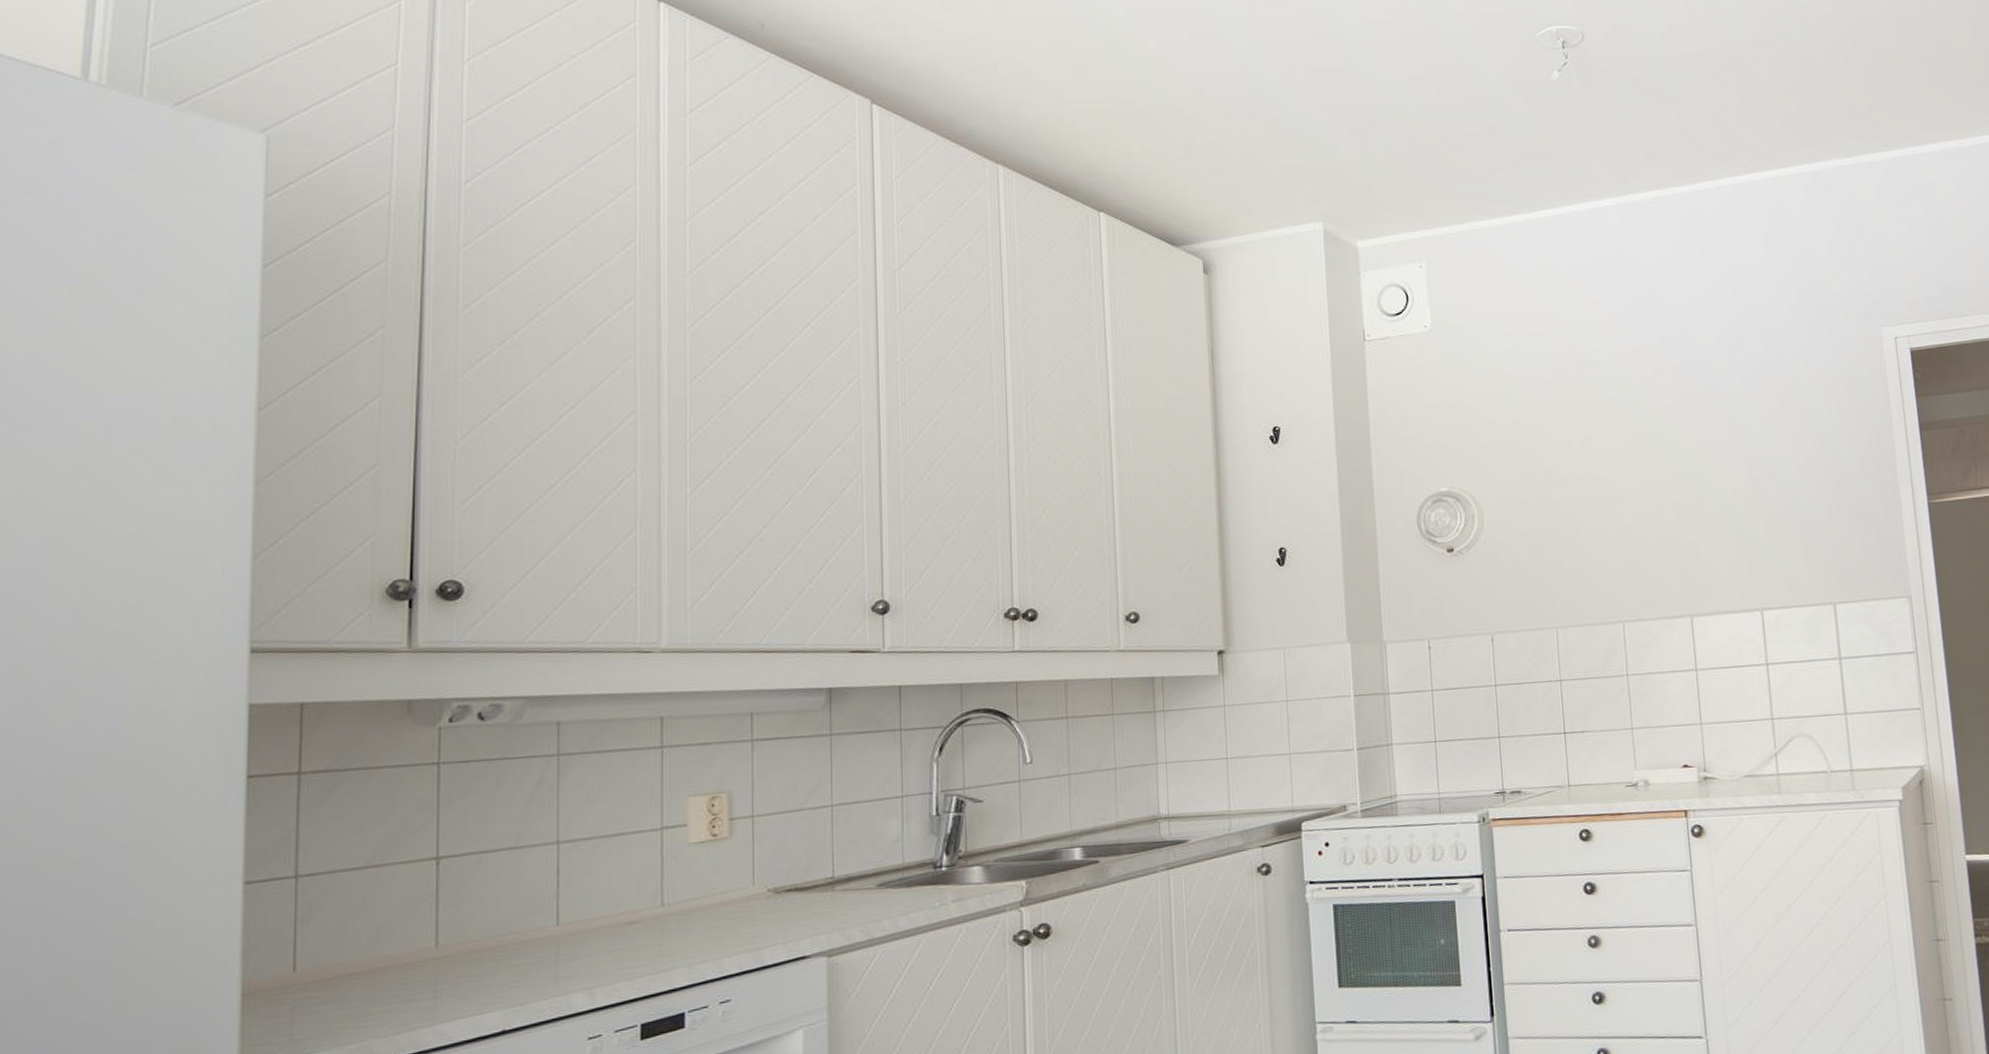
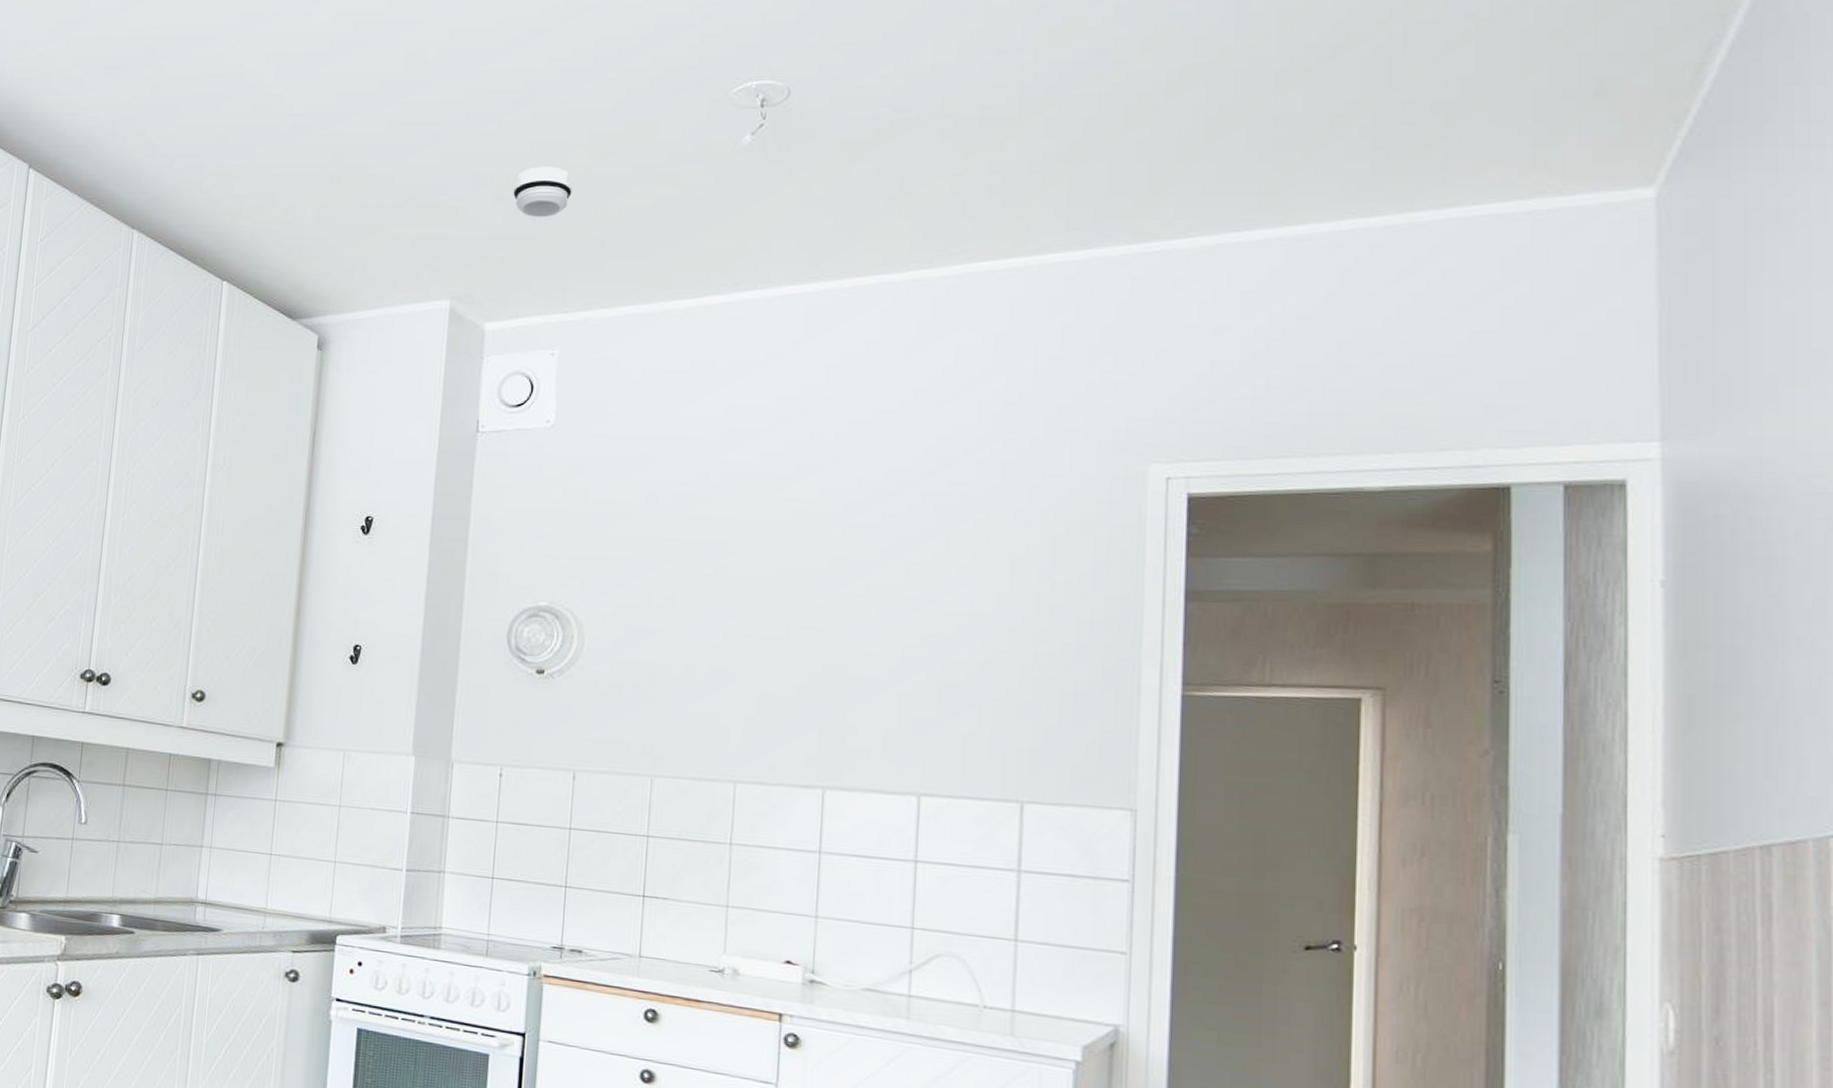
smoke detector: none [1365,99,1417,145] -> present [513,166,572,218]

